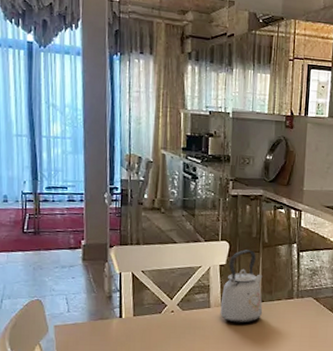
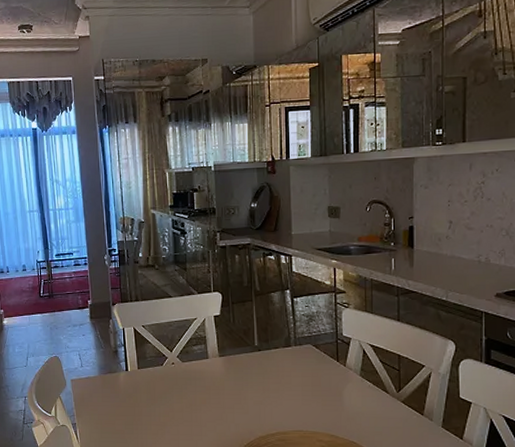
kettle: present [220,250,263,323] -> none [218,299,261,373]

